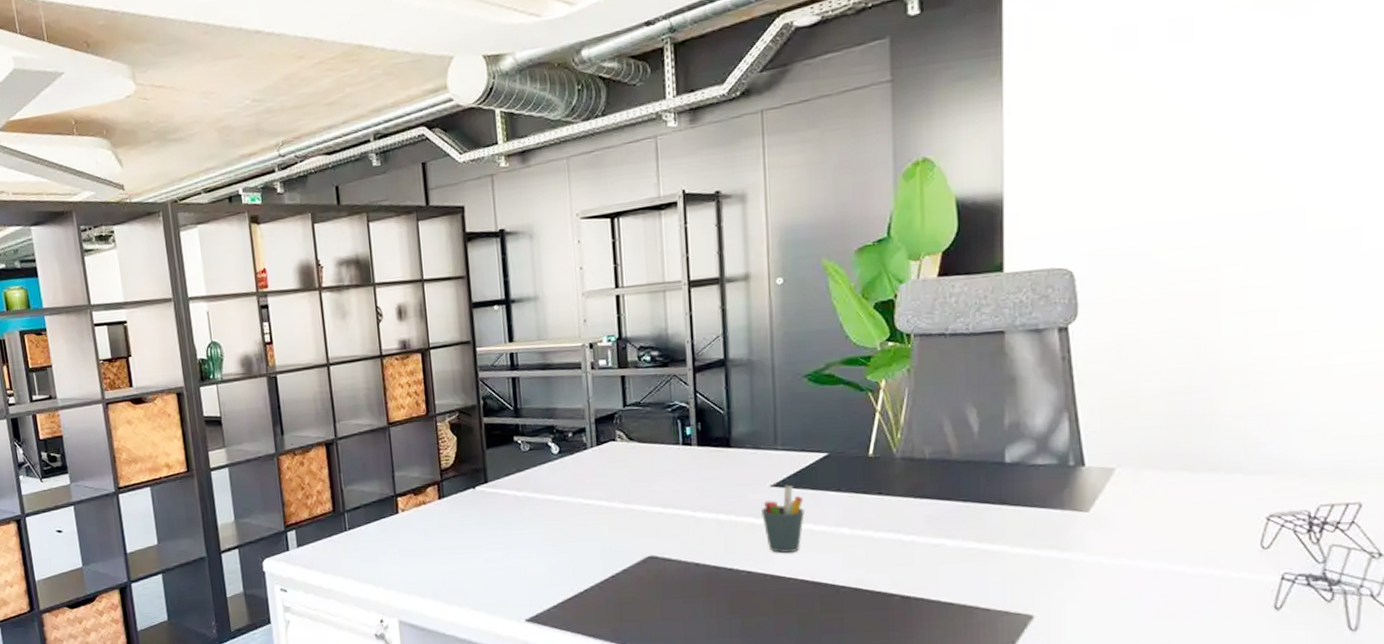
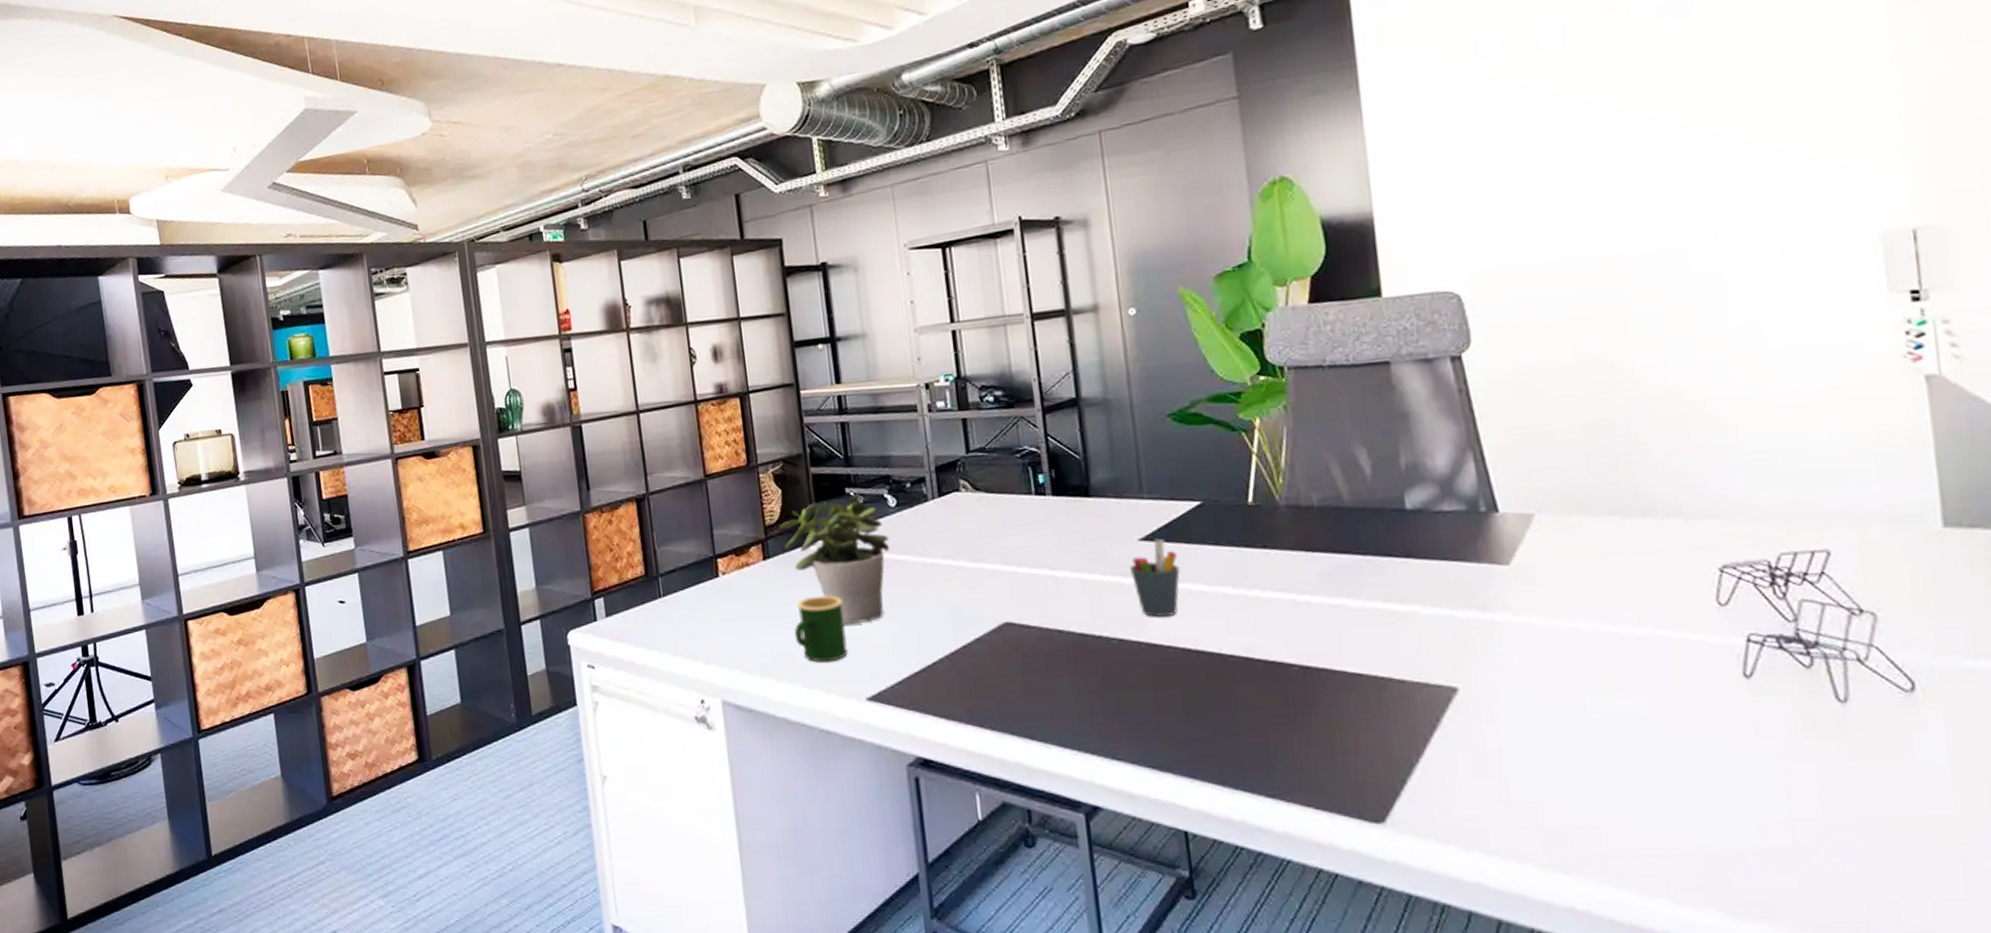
potted plant: none [453,442,552,556] -> present [778,494,890,625]
mug: none [464,530,511,589] -> present [794,595,848,663]

